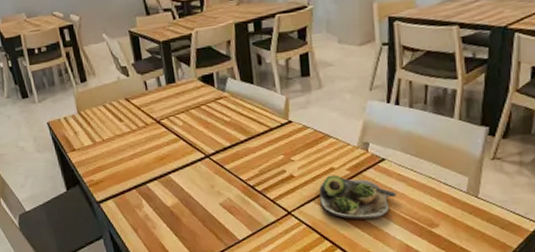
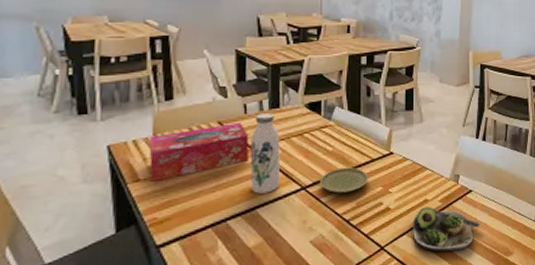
tissue box: none [75,99,156,151] -> present [149,123,249,181]
water bottle: none [154,88,186,161] -> present [250,113,280,194]
plate: none [222,136,269,161] -> present [320,167,368,193]

